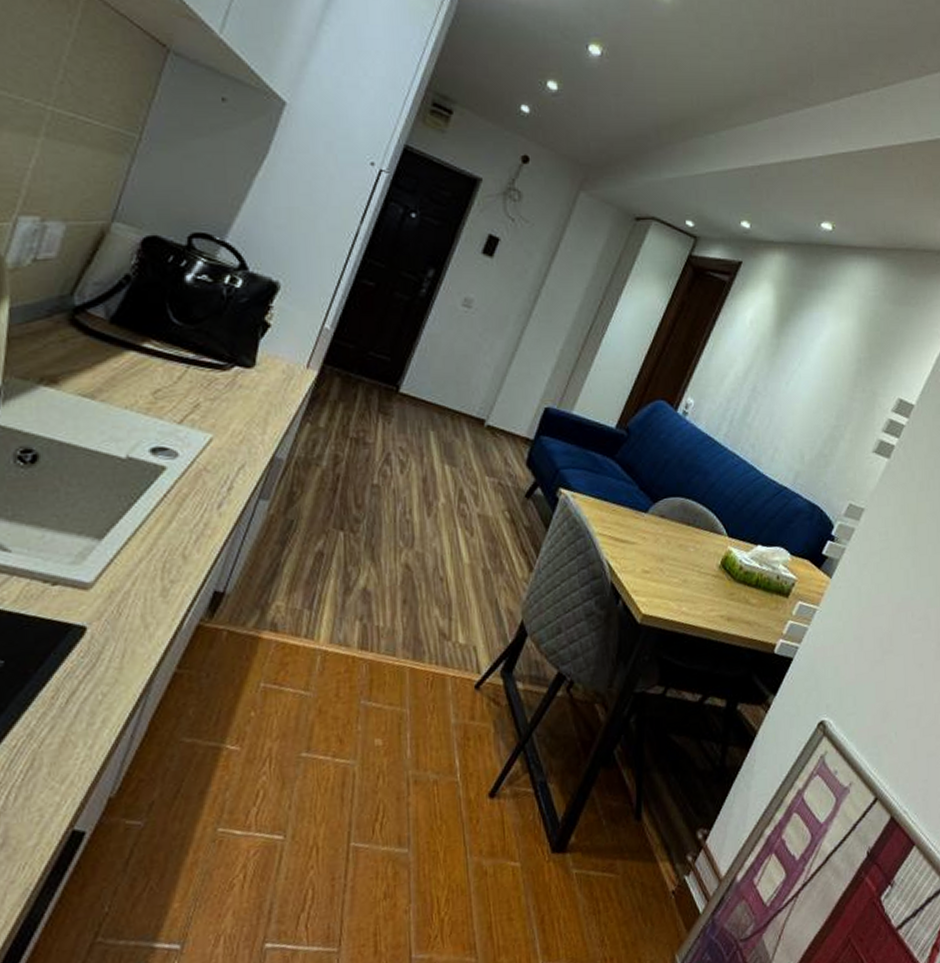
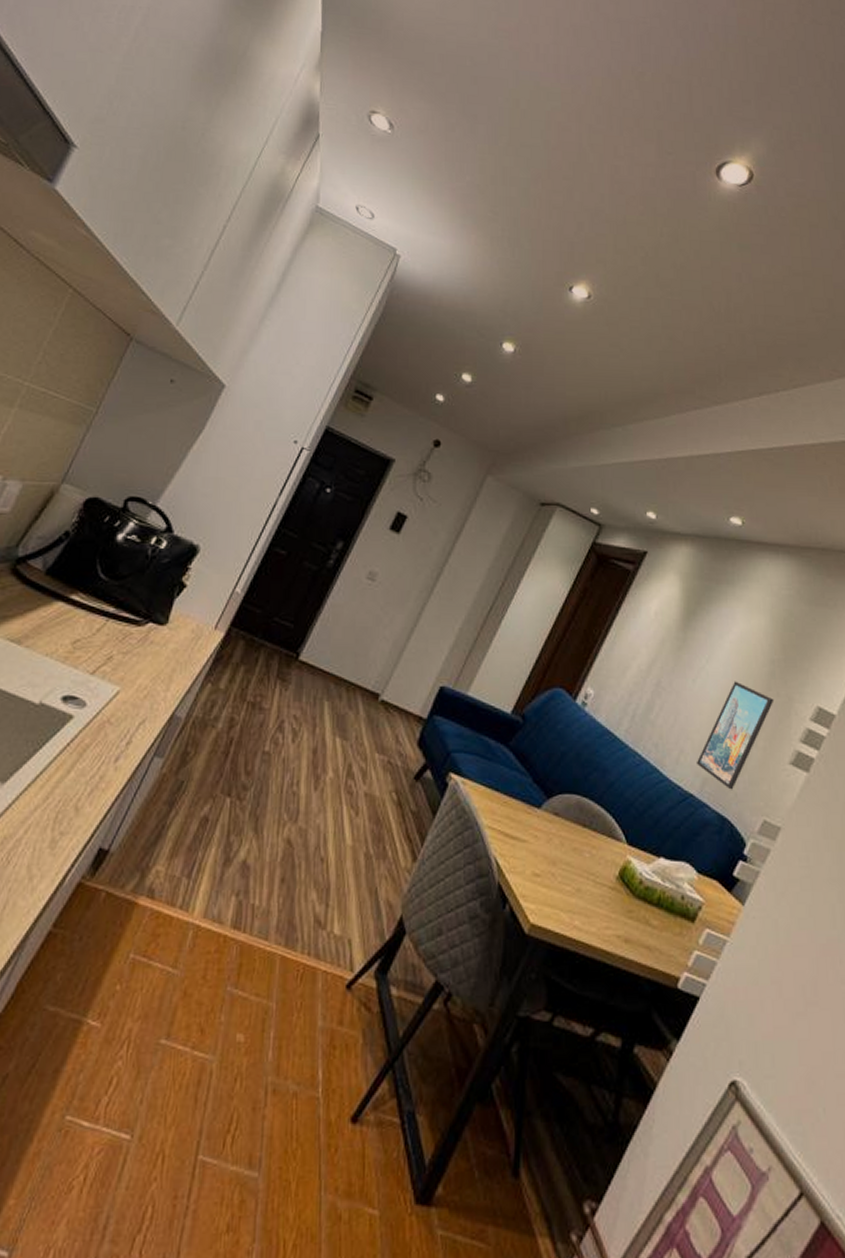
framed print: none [789,380,860,480] -> present [695,681,775,790]

